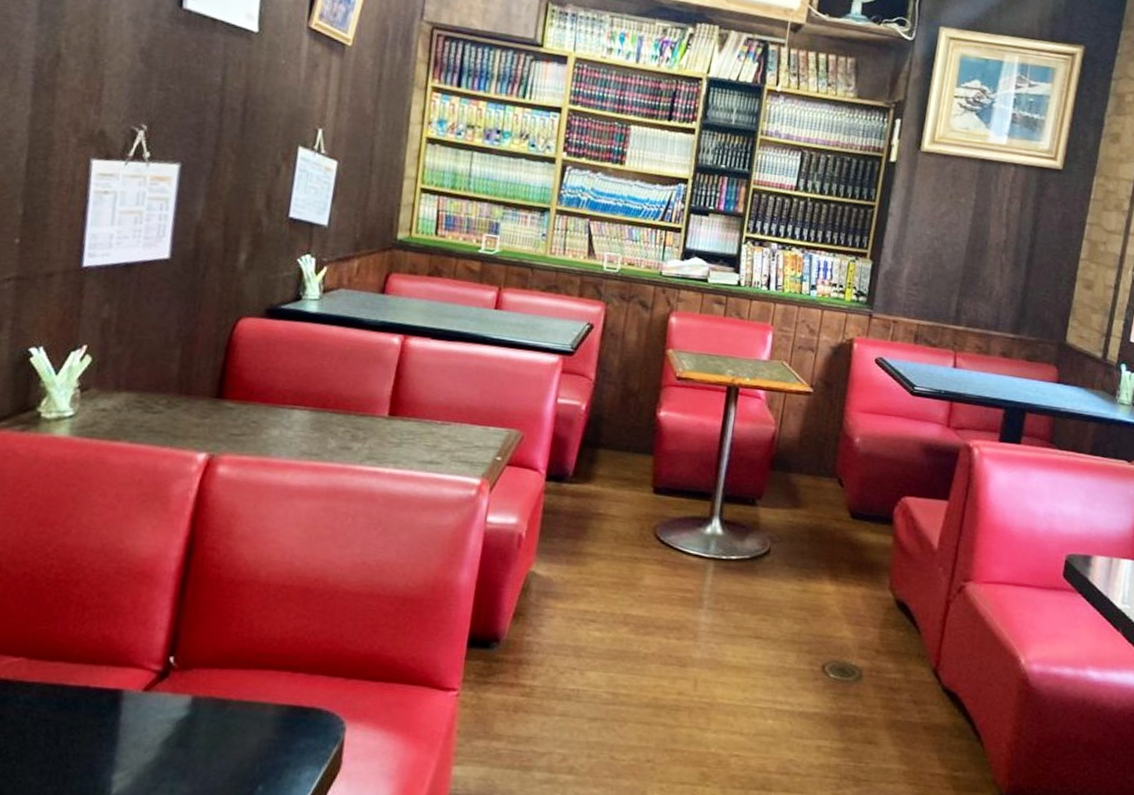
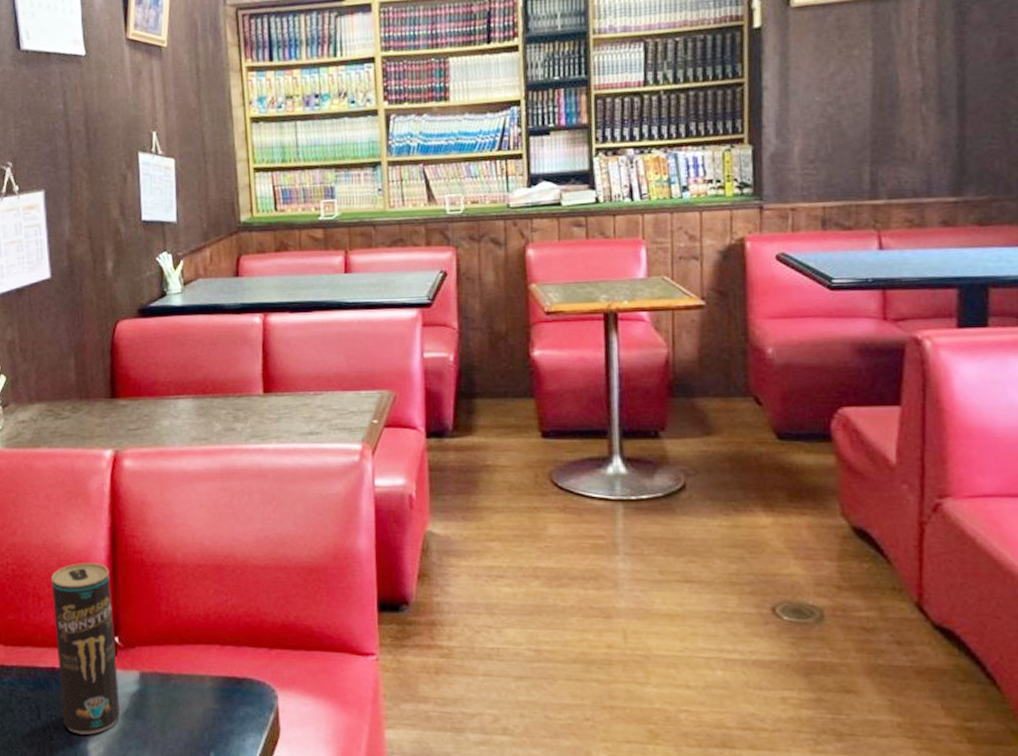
beverage can: none [87,572,178,764] -> present [52,563,120,735]

